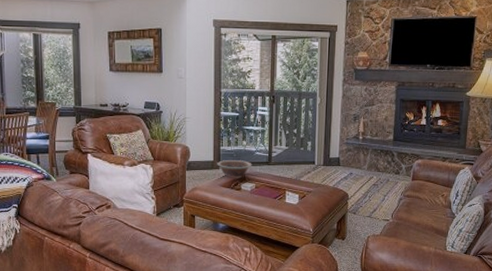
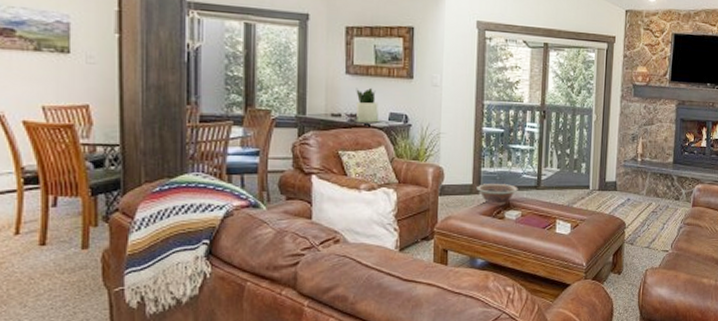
planter: none [118,82,138,112] -> present [355,88,381,124]

